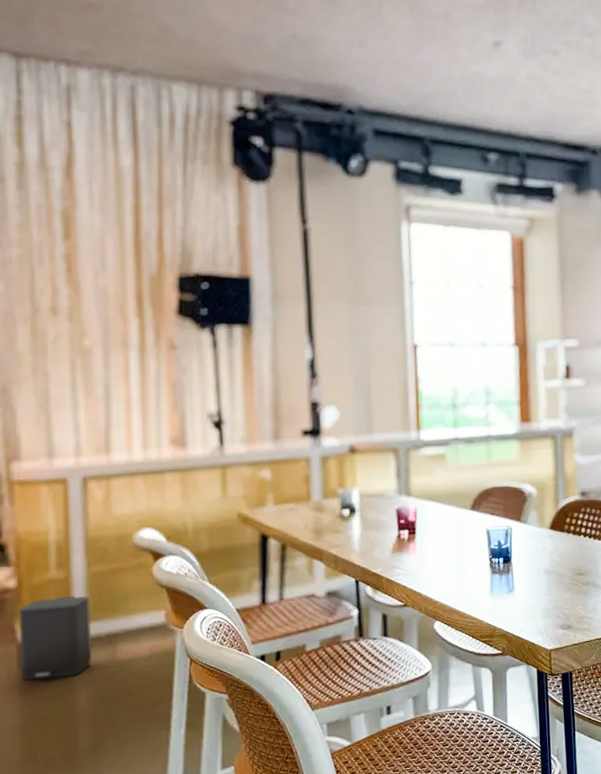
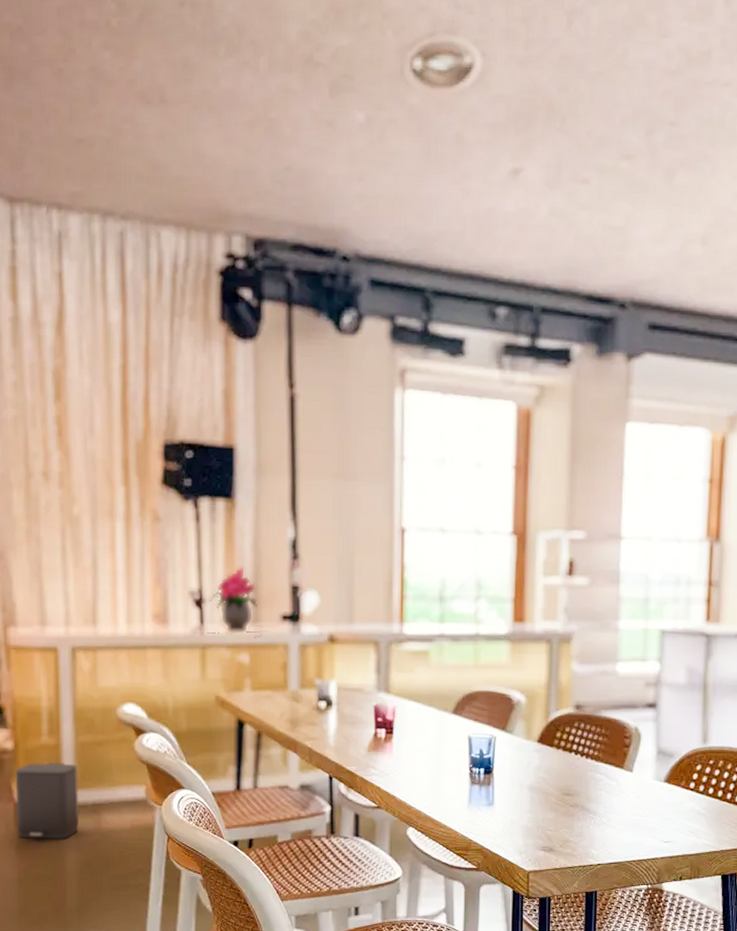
potted flower: none [227,388,279,452] -> present [208,567,259,634]

